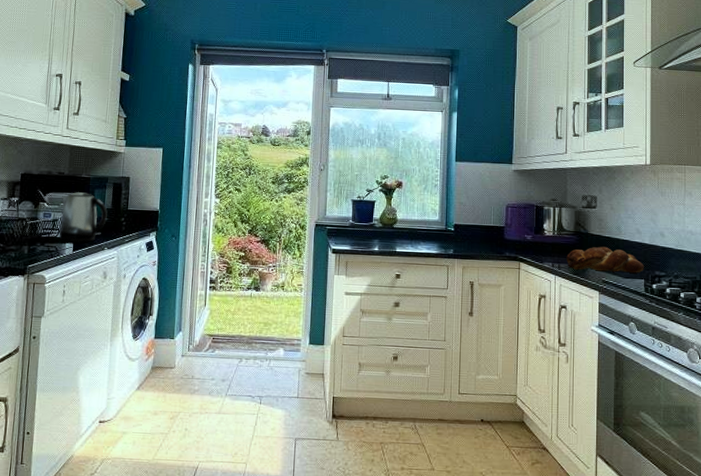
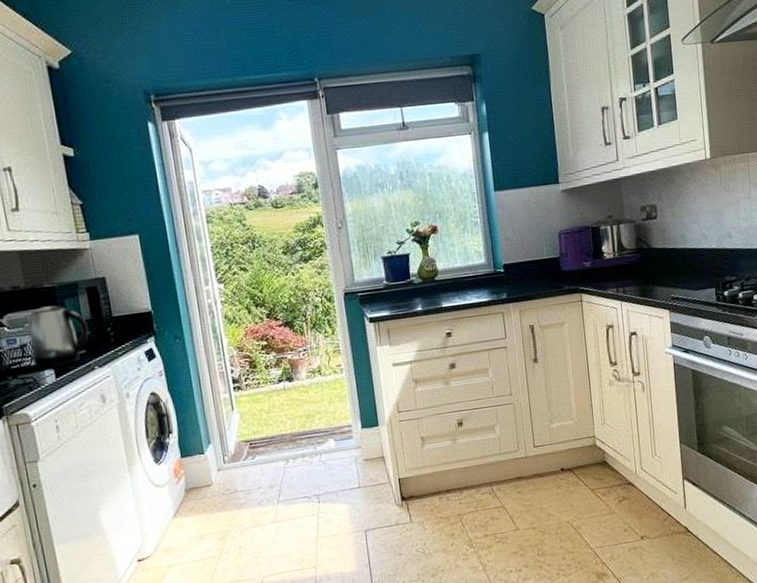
bread loaf: present [566,246,644,273] -> none [630,259,714,291]

